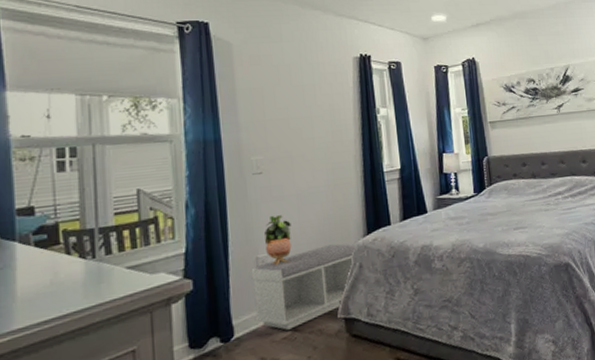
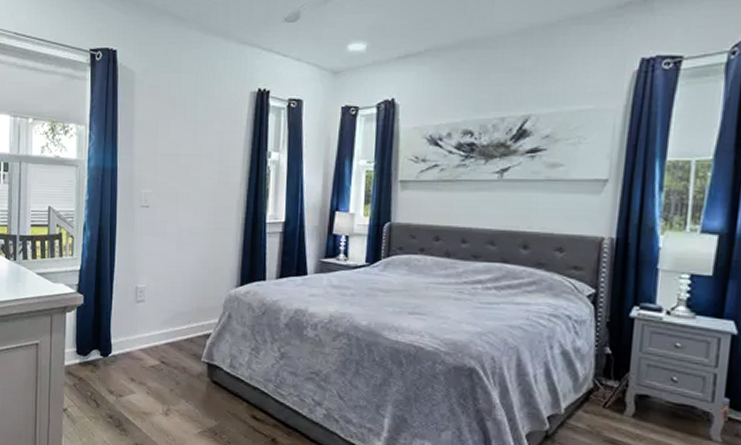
bench: present [251,244,357,330] -> none [129,288,229,360]
potted plant: present [264,215,292,266] -> none [145,250,170,298]

